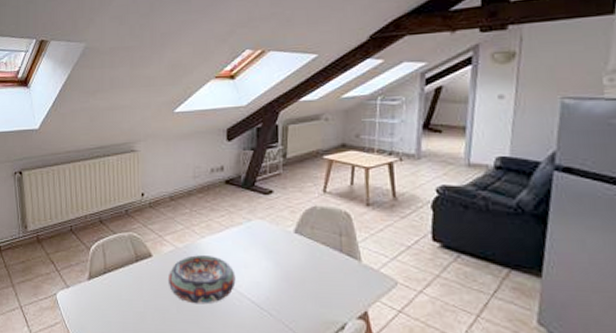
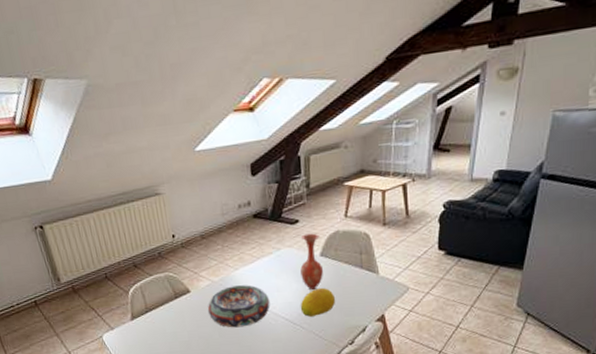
fruit: none [269,269,311,303] -> present [300,287,336,317]
vase: none [272,206,298,270] -> present [300,233,324,290]

